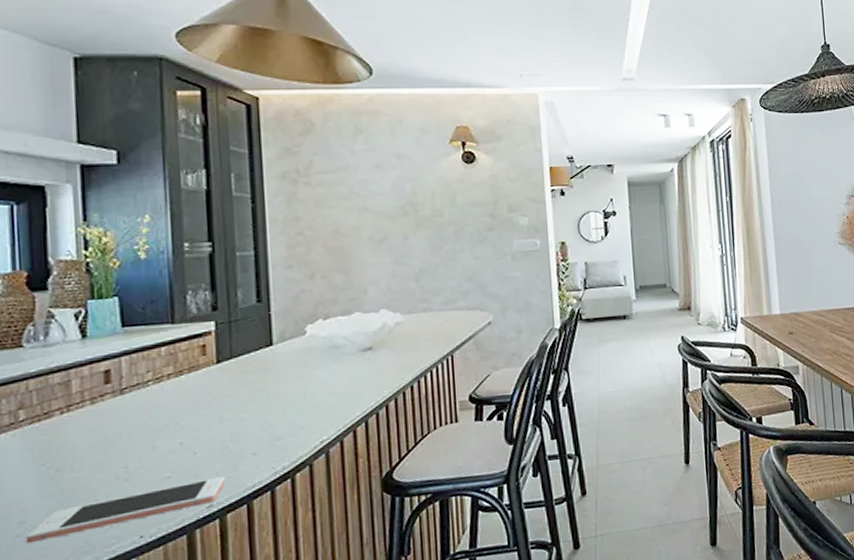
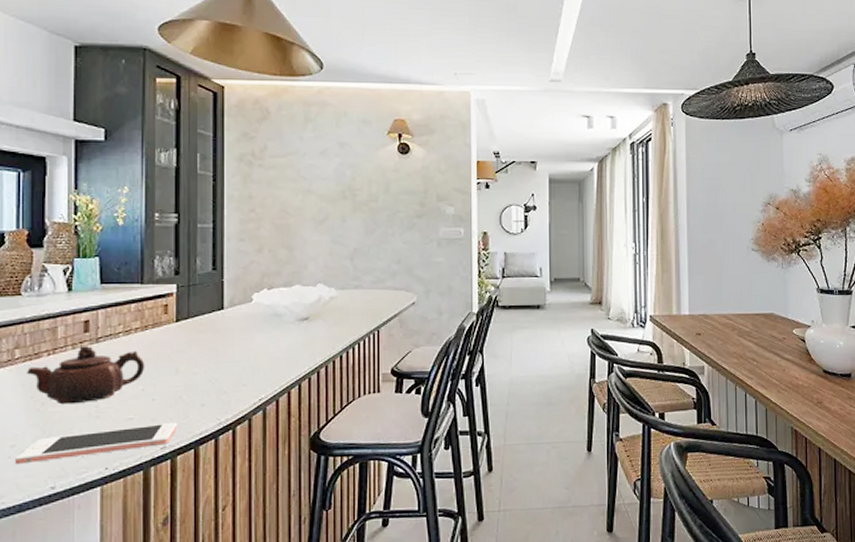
teapot: none [35,399,183,469] -> present [27,346,145,405]

